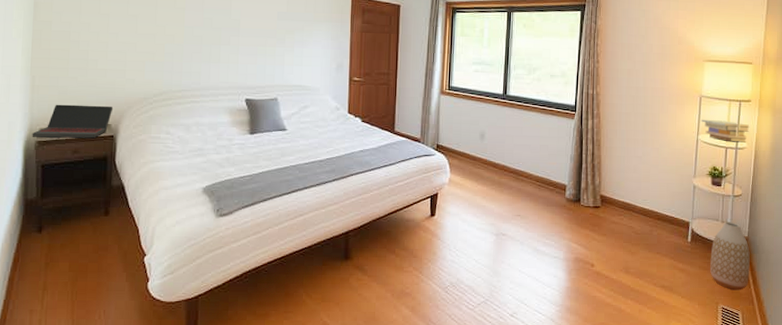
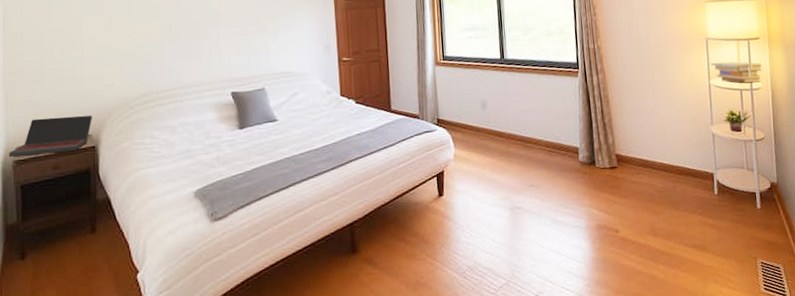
vase: present [710,222,750,291] -> none [740,168,786,242]

